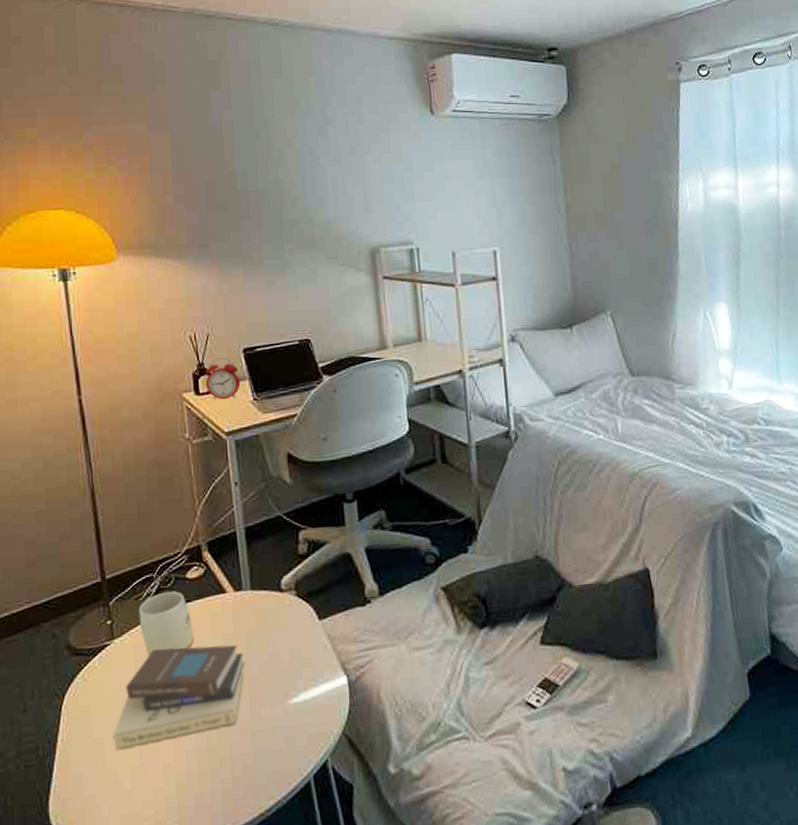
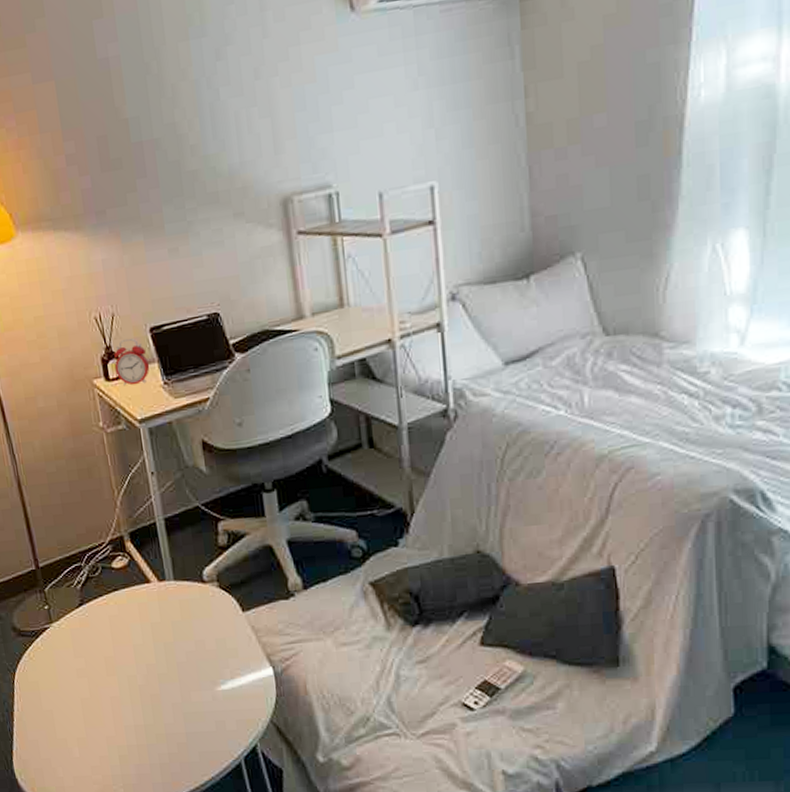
books: present [113,644,245,750] -> none [60,632,173,721]
mug: present [138,590,194,655] -> none [71,579,124,639]

